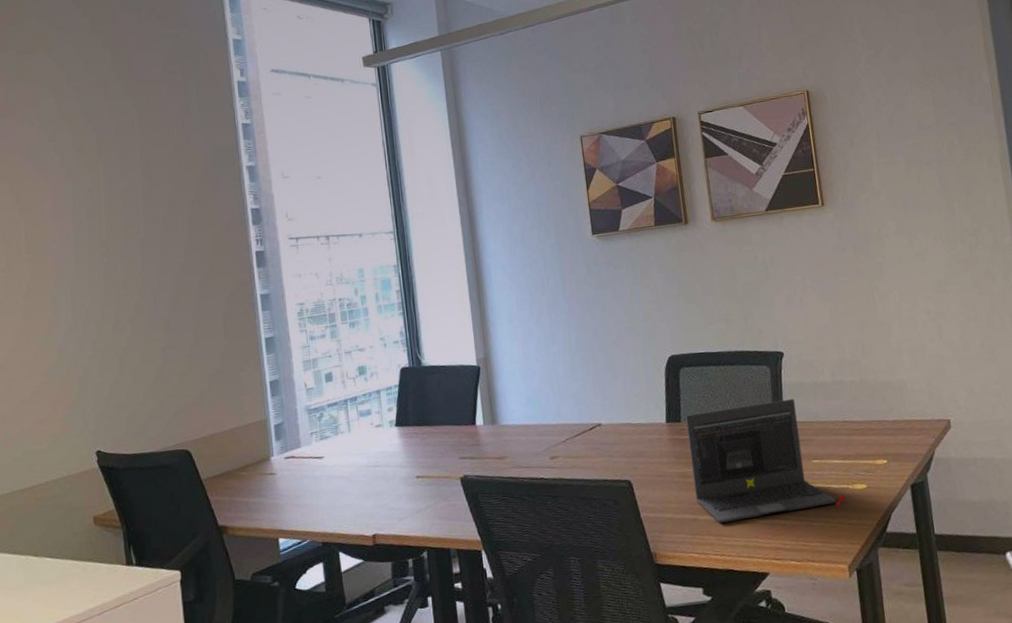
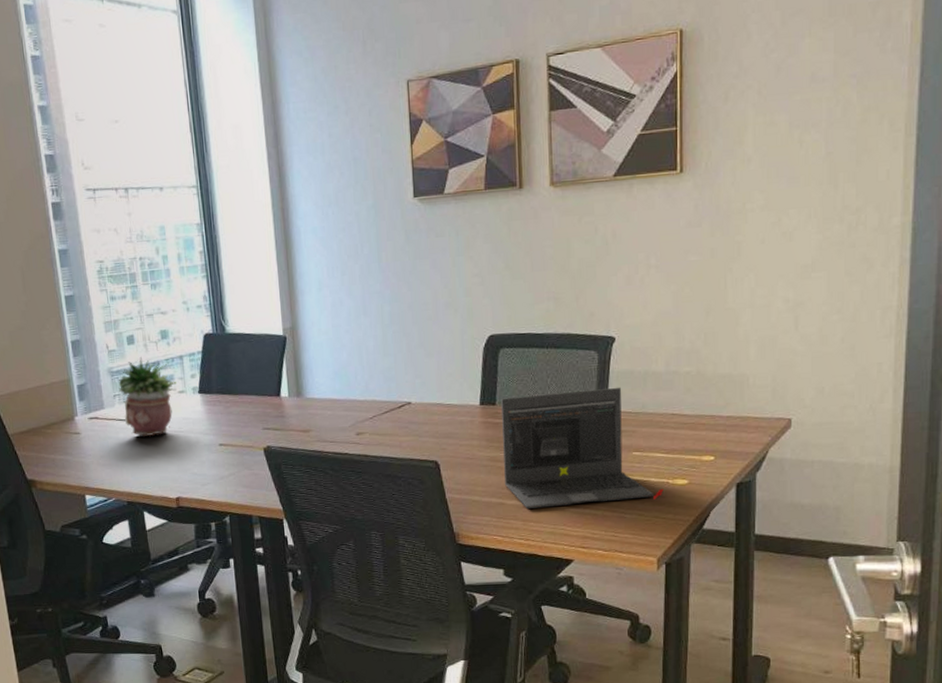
potted plant: none [316,392,374,473] -> present [118,356,177,437]

